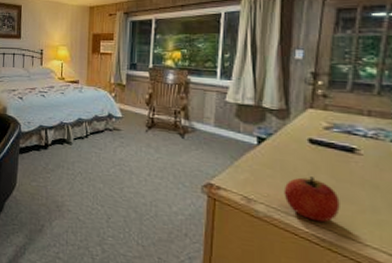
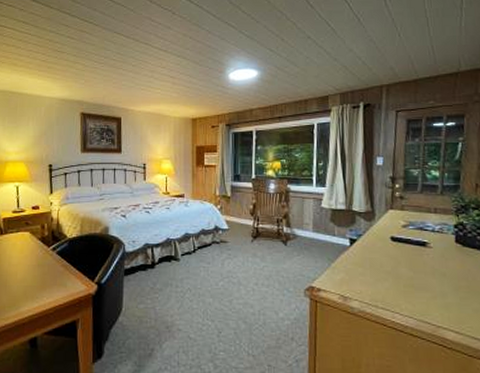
apple: present [284,177,340,223] -> none [373,271,418,311]

